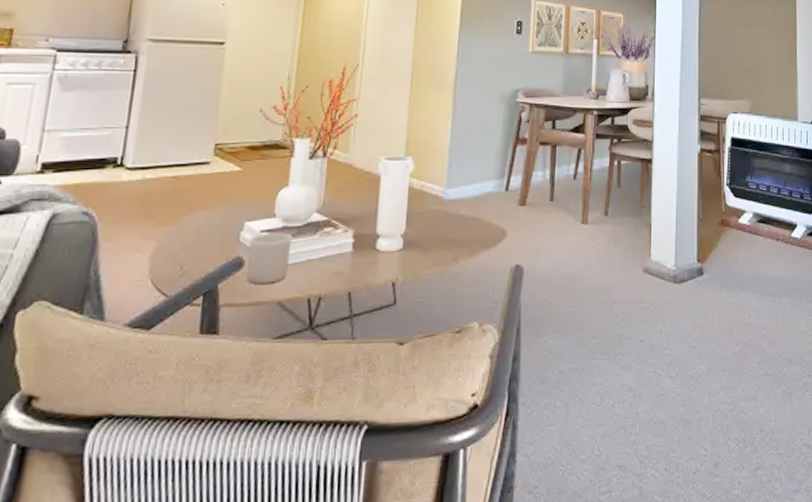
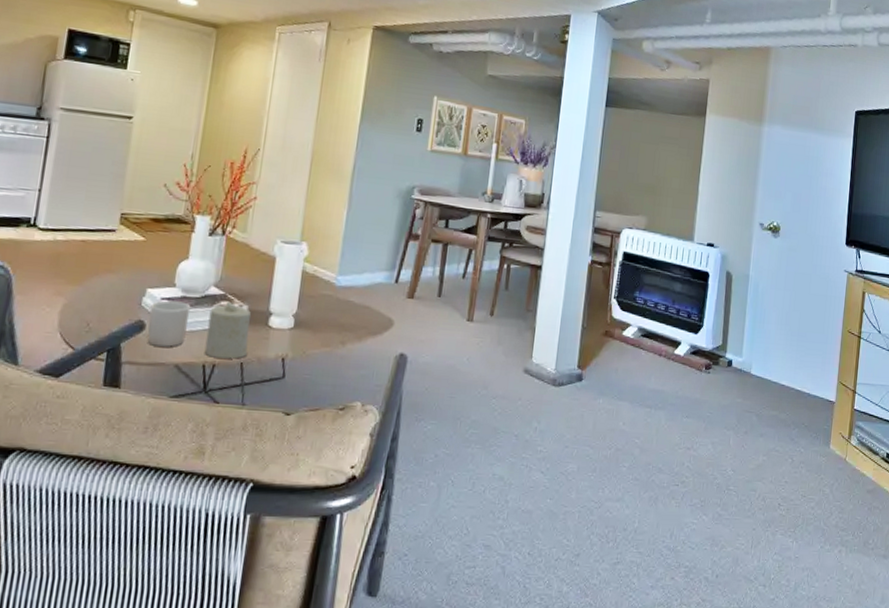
candle: none [309,227,357,290] -> present [204,301,251,359]

